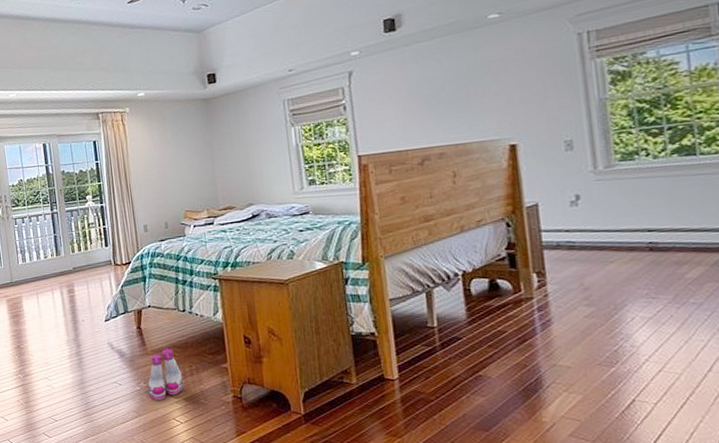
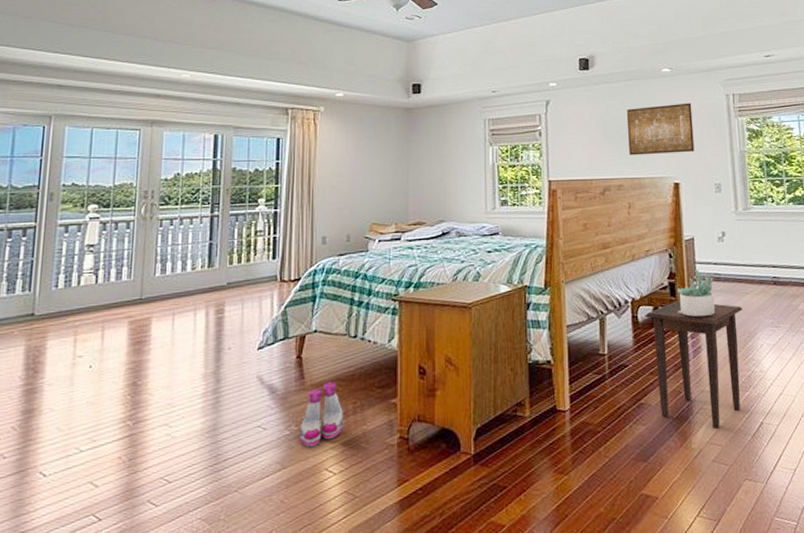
wall art: none [444,50,536,120] -> present [626,102,695,156]
side table: none [479,272,606,404] -> present [645,300,743,429]
succulent plant: none [518,238,569,288] -> present [677,269,716,317]

